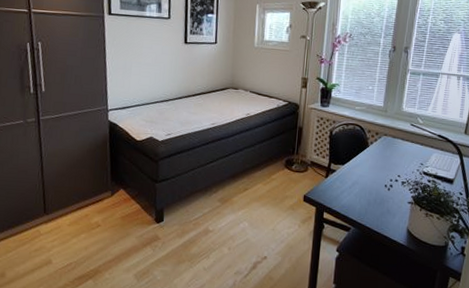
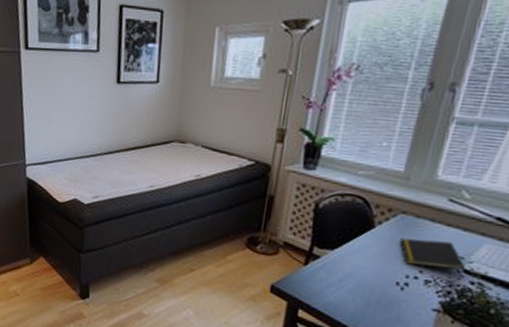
notepad: none [385,153,424,173] -> present [400,238,466,271]

